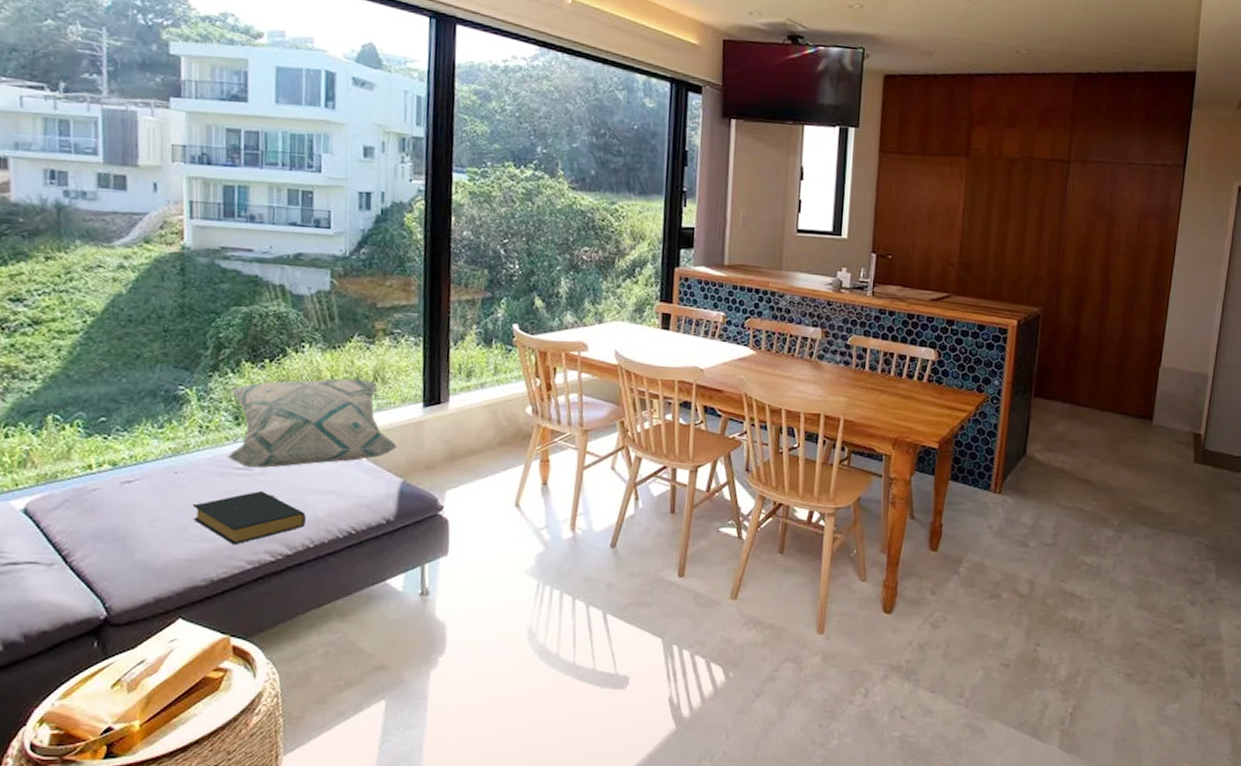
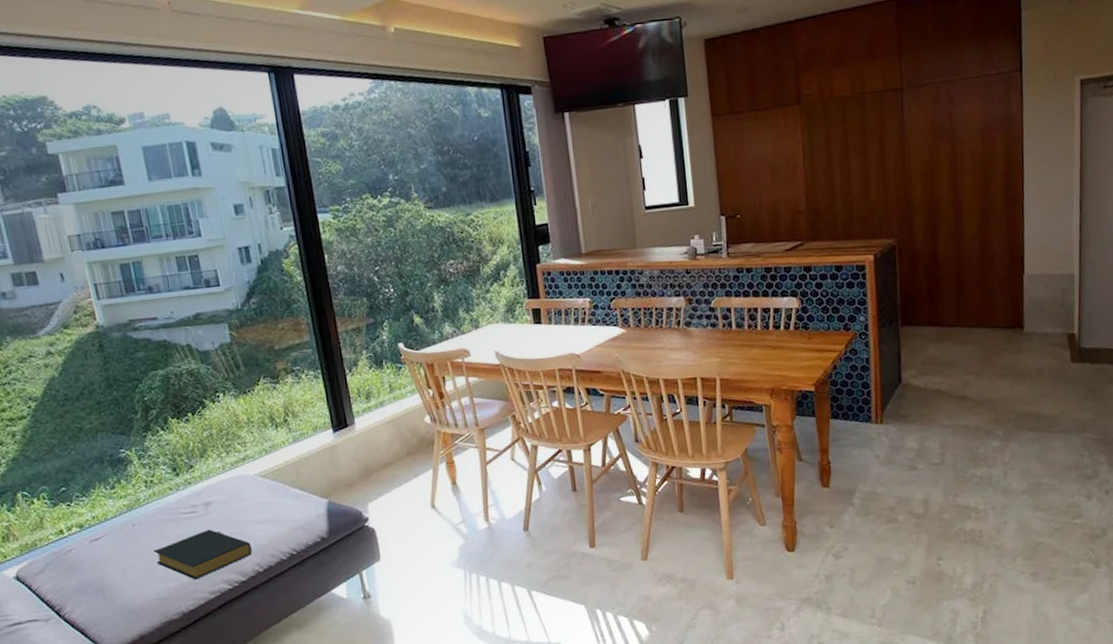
decorative pillow: present [226,378,398,468] -> none [165,416,319,511]

